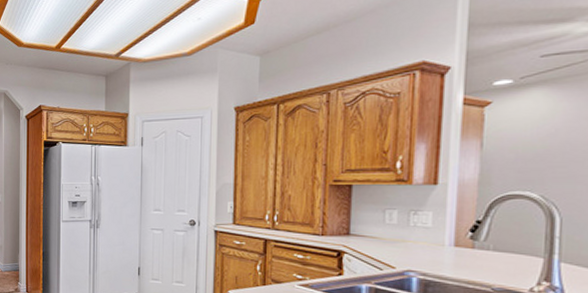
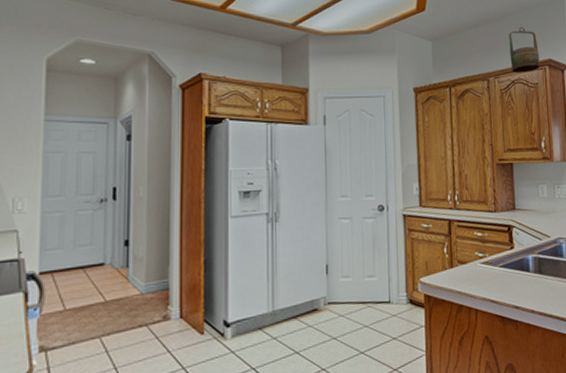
decorative basket: none [362,26,407,82] -> present [509,27,540,73]

